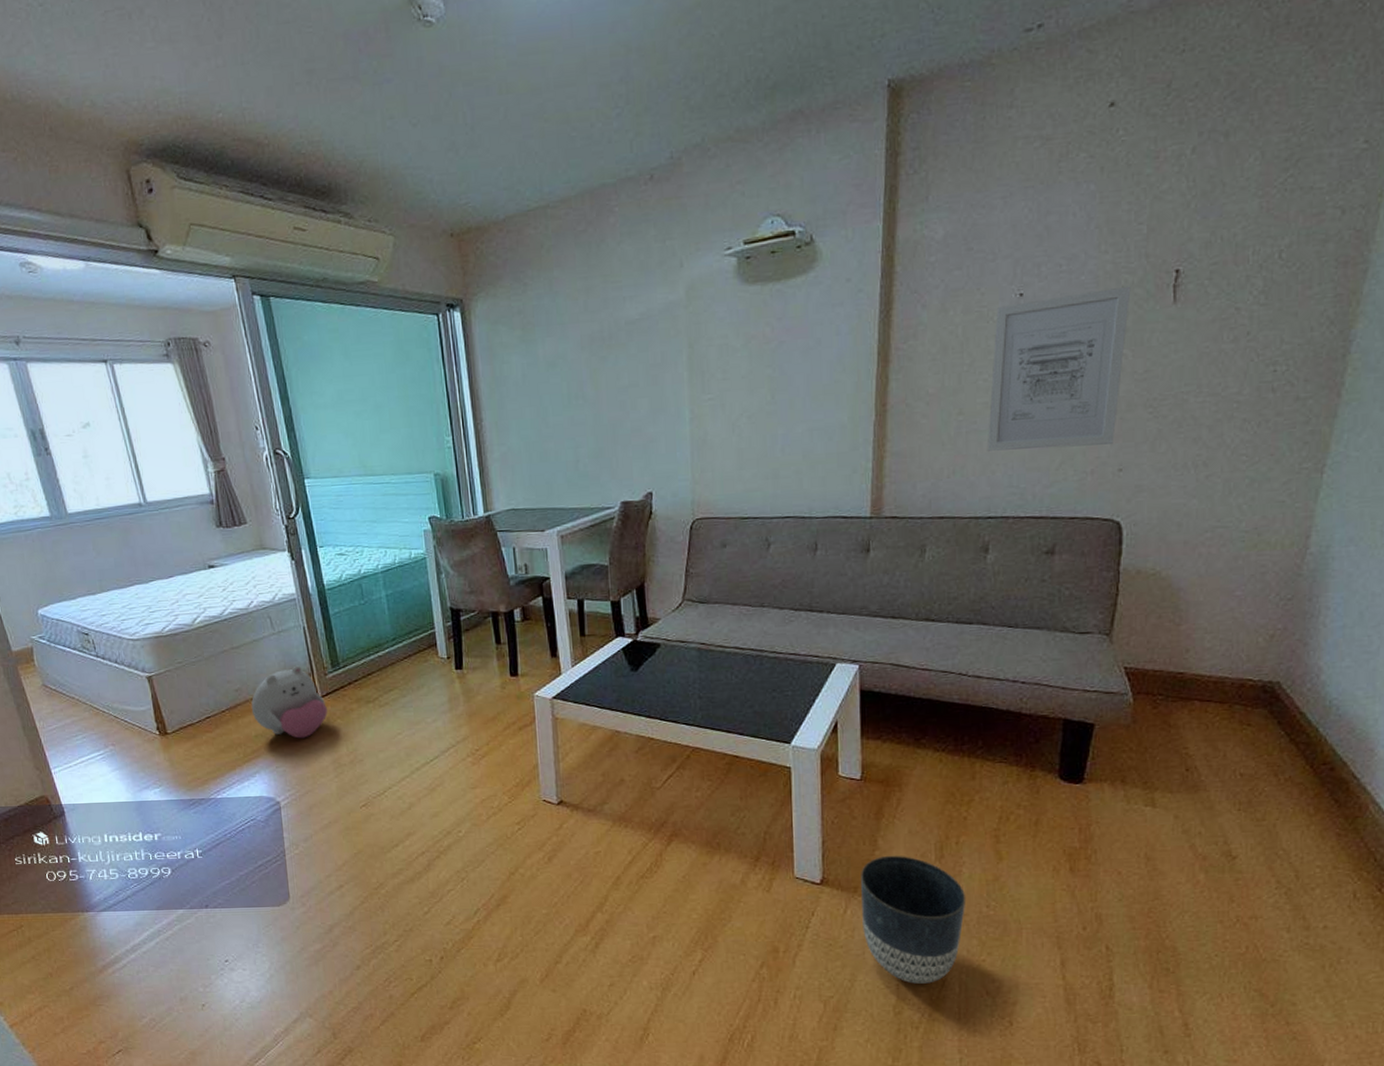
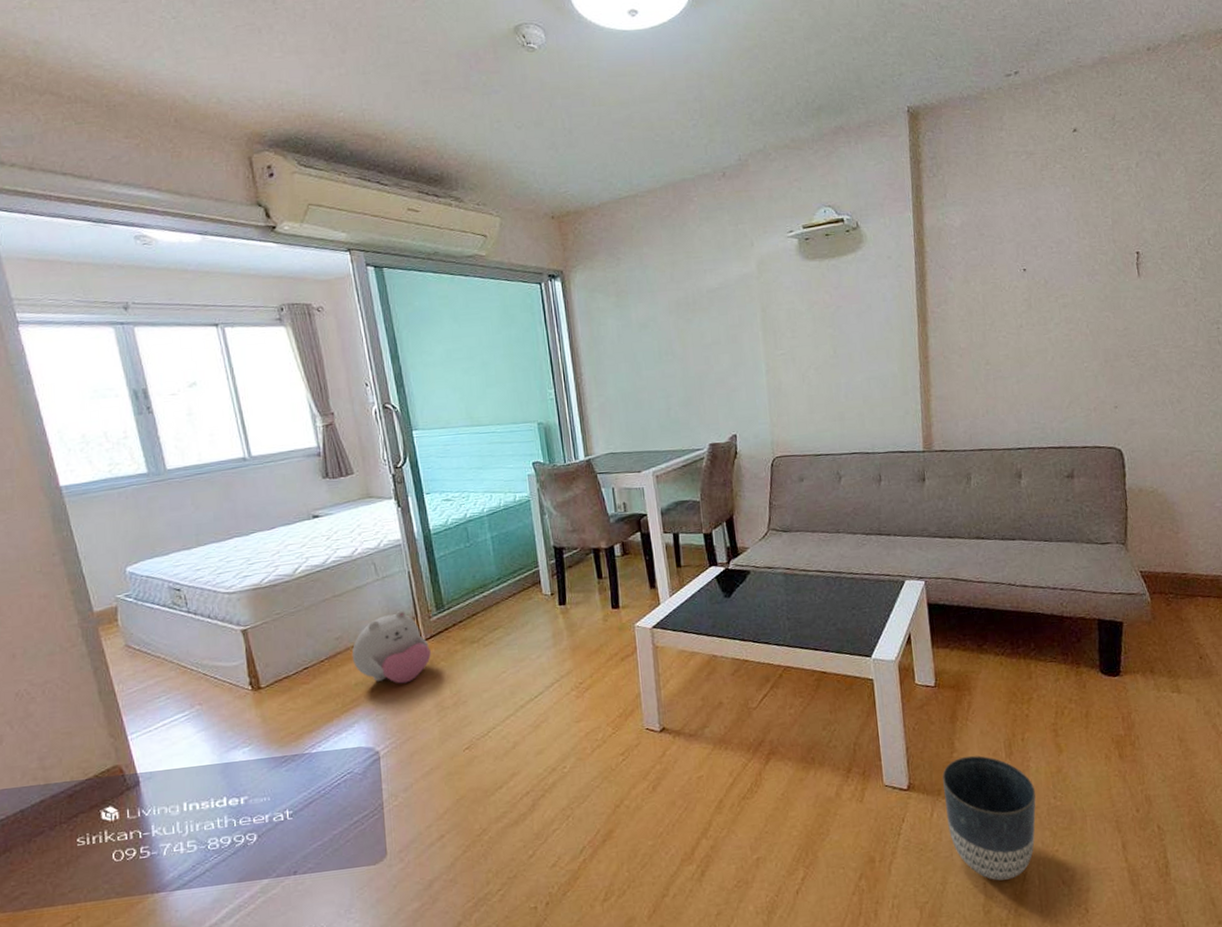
wall art: present [986,285,1131,451] -> none [1007,263,1109,394]

